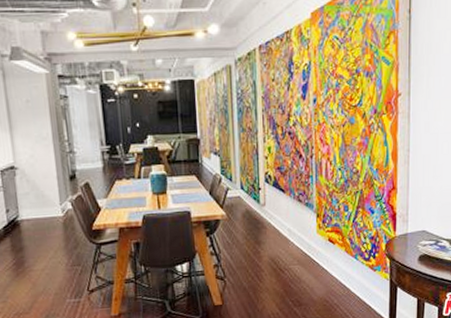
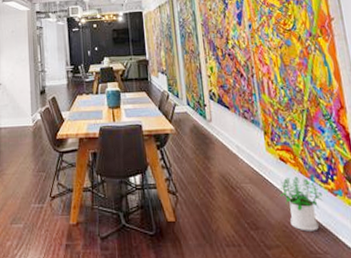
potted plant: none [325,256,363,304] -> present [279,176,323,231]

